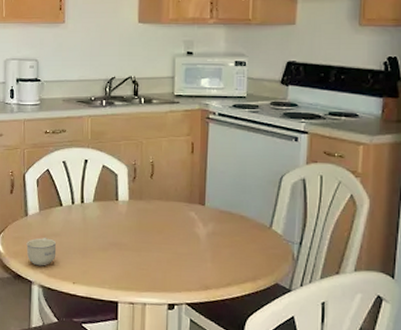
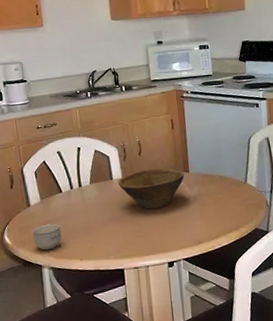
bowl: none [123,195,199,241] -> present [118,168,184,210]

